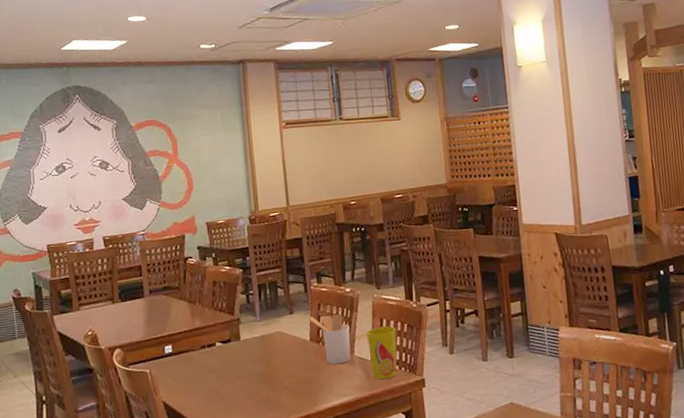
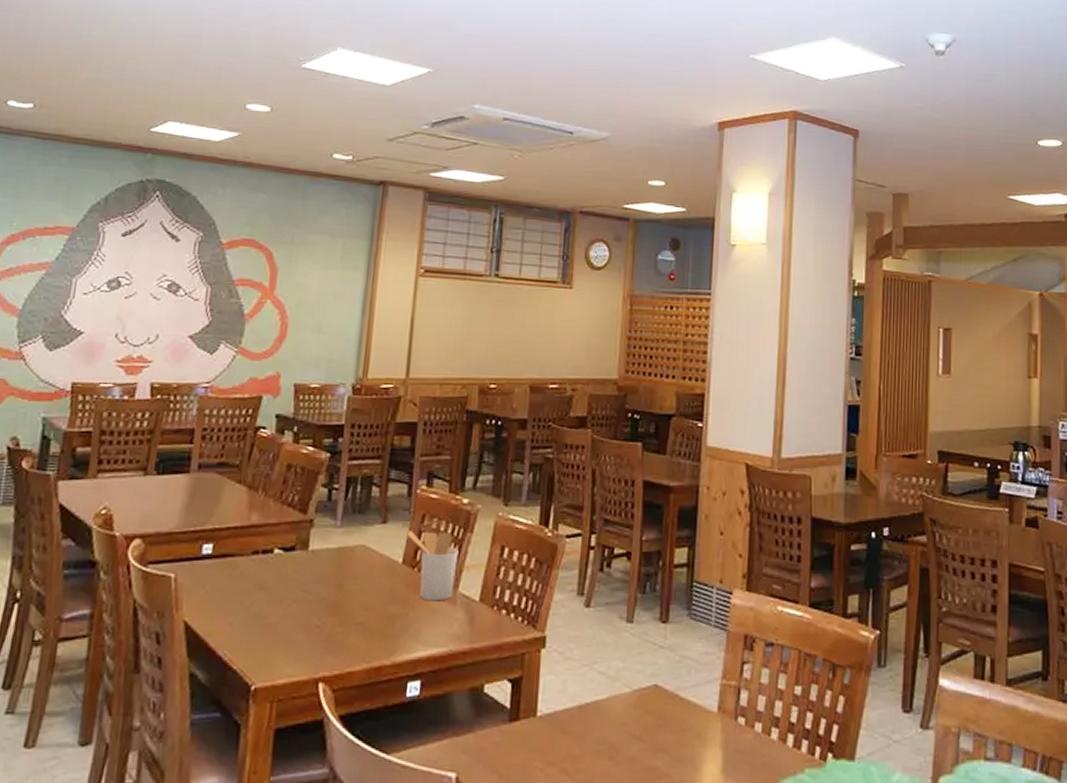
cup: present [366,326,397,379] -> none [477,557,519,629]

